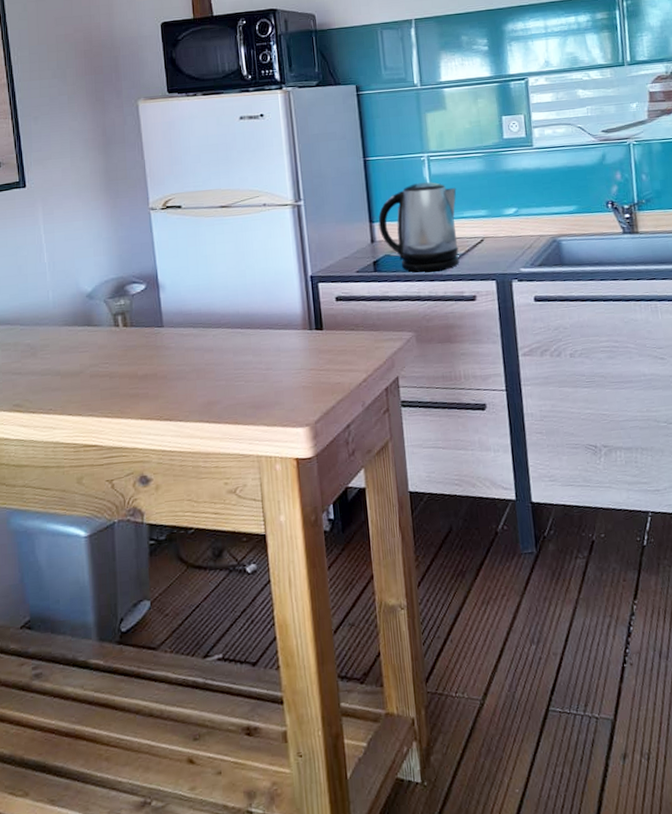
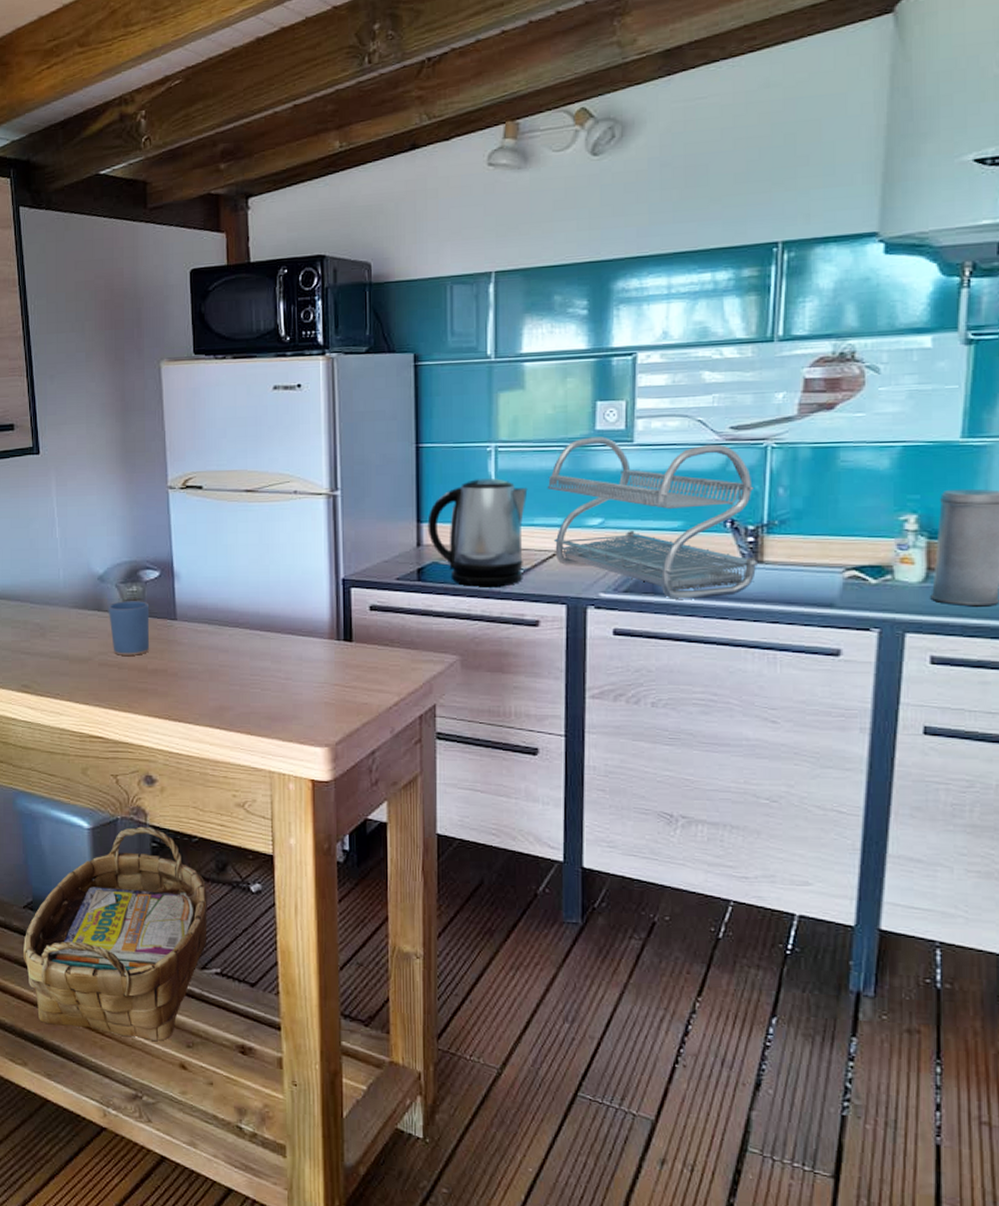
woven basket: none [21,525,208,747] -> present [23,826,208,1042]
mug: none [98,312,138,366] -> present [109,601,150,655]
dish rack: none [471,143,635,268] -> present [547,436,757,599]

